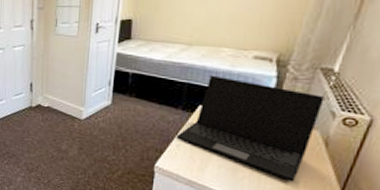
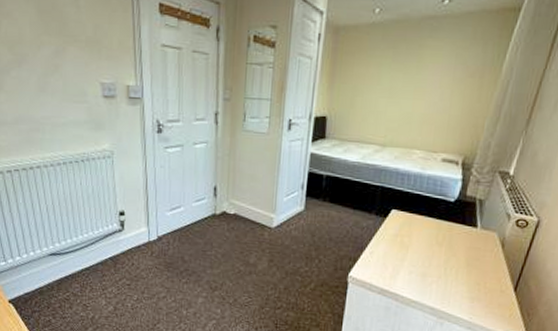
laptop: present [176,75,325,182] -> none [369,178,502,284]

